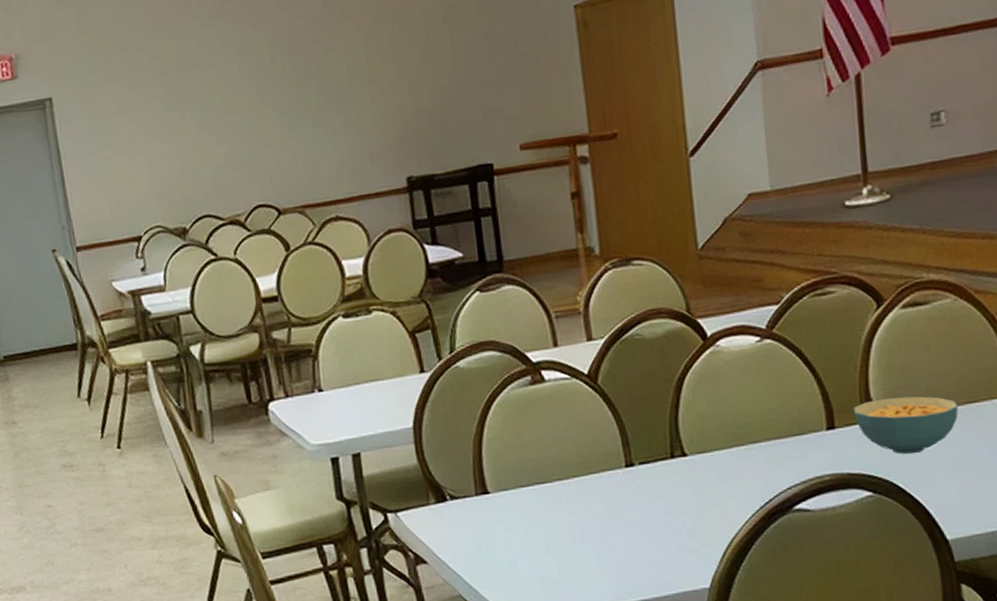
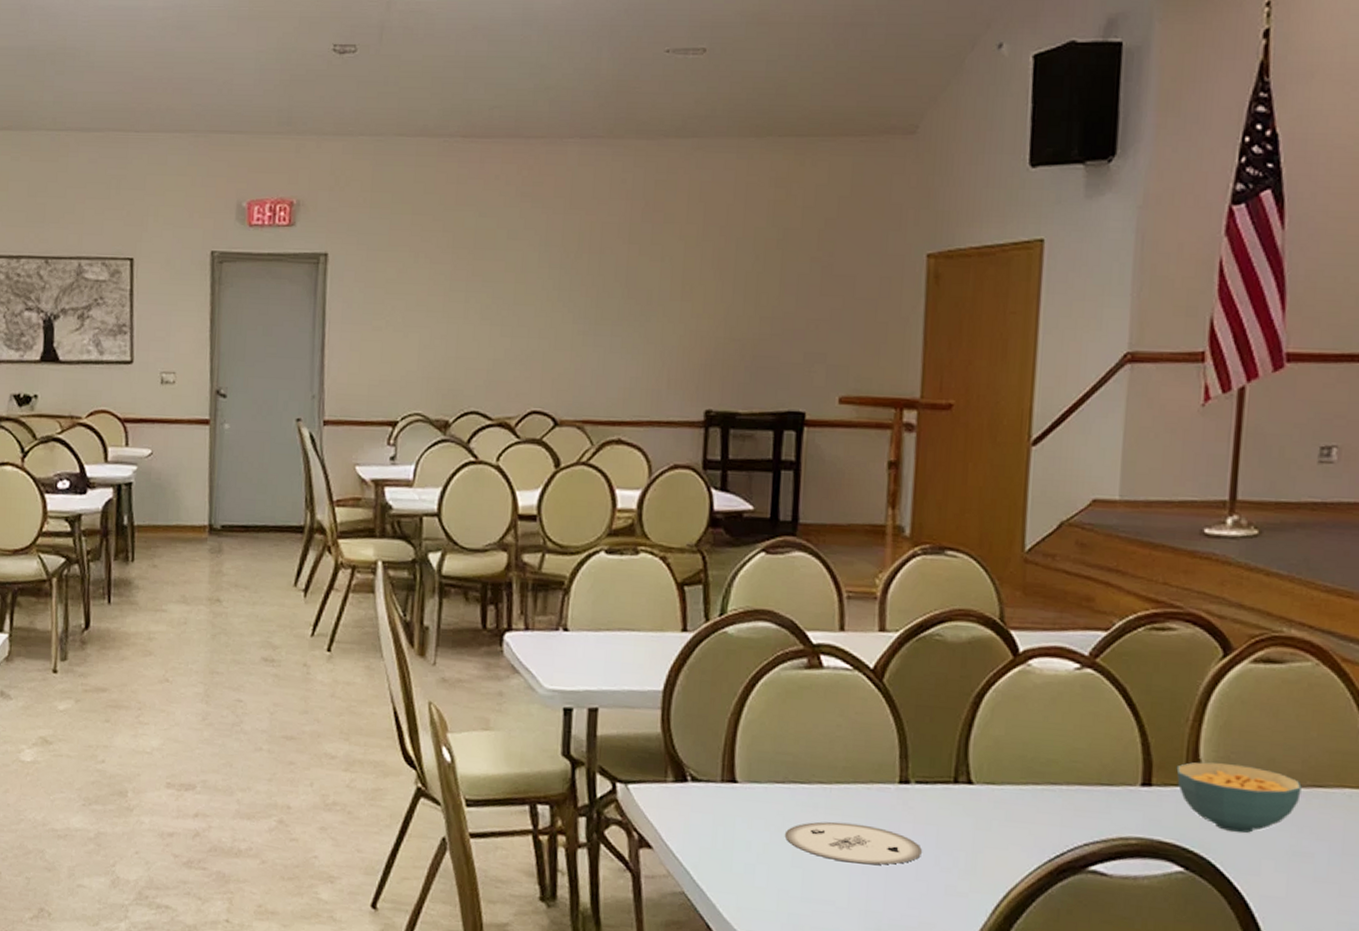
plate: none [536,508,655,543] -> present [784,821,923,865]

